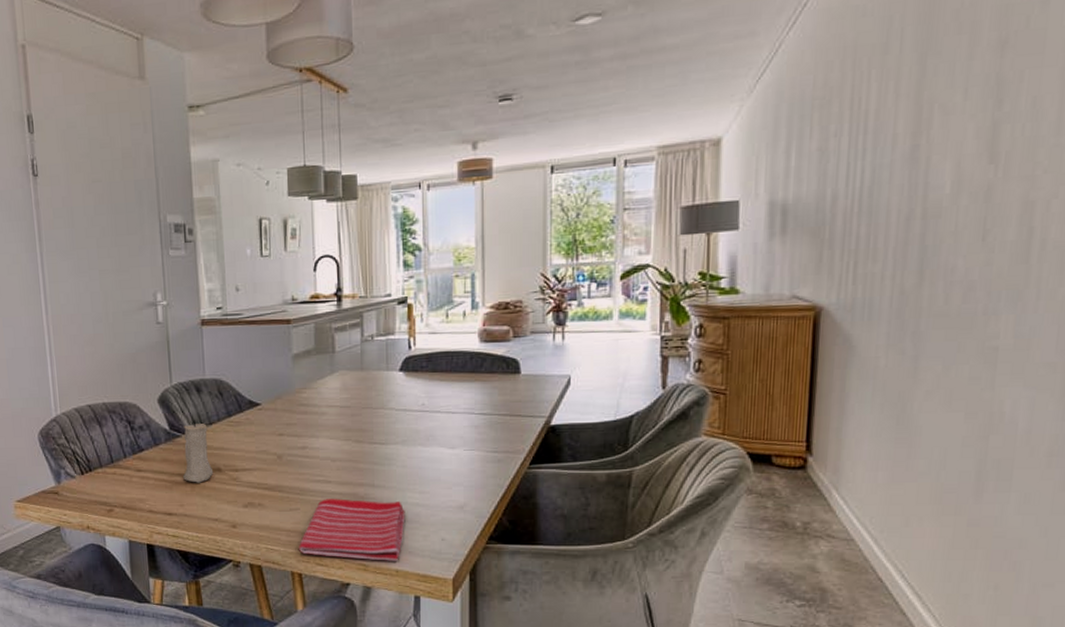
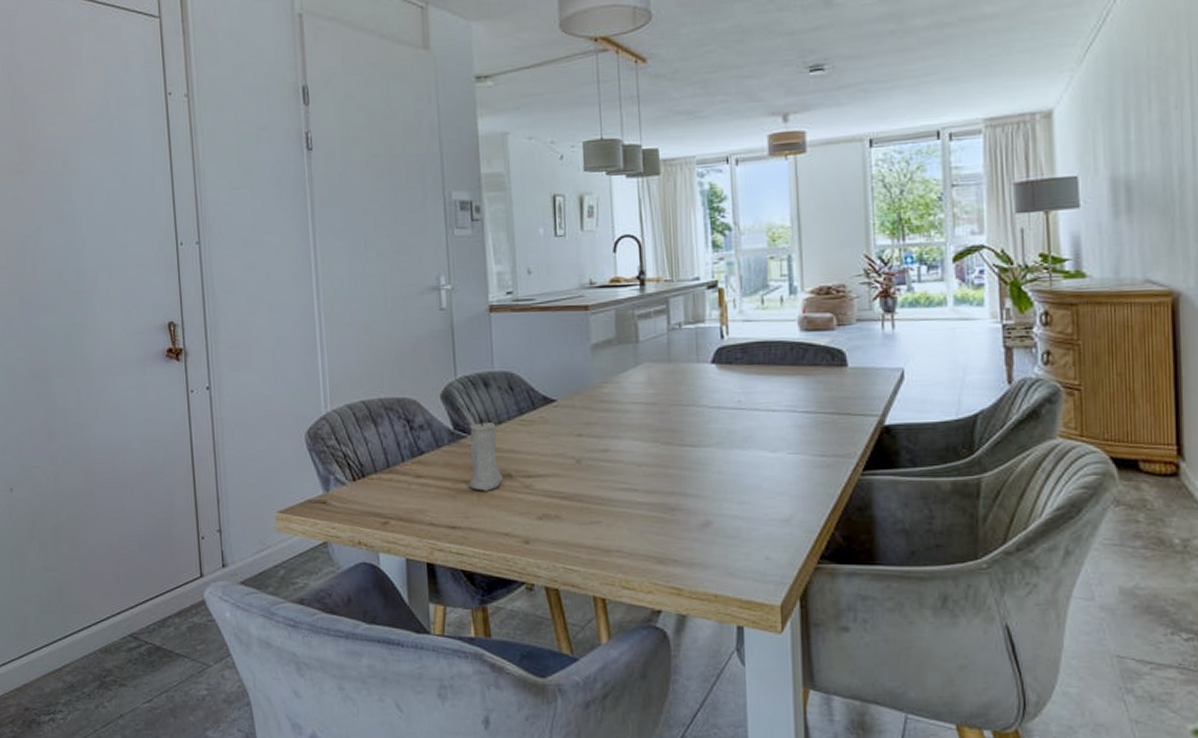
dish towel: present [298,499,405,562] -> none [600,510,724,586]

